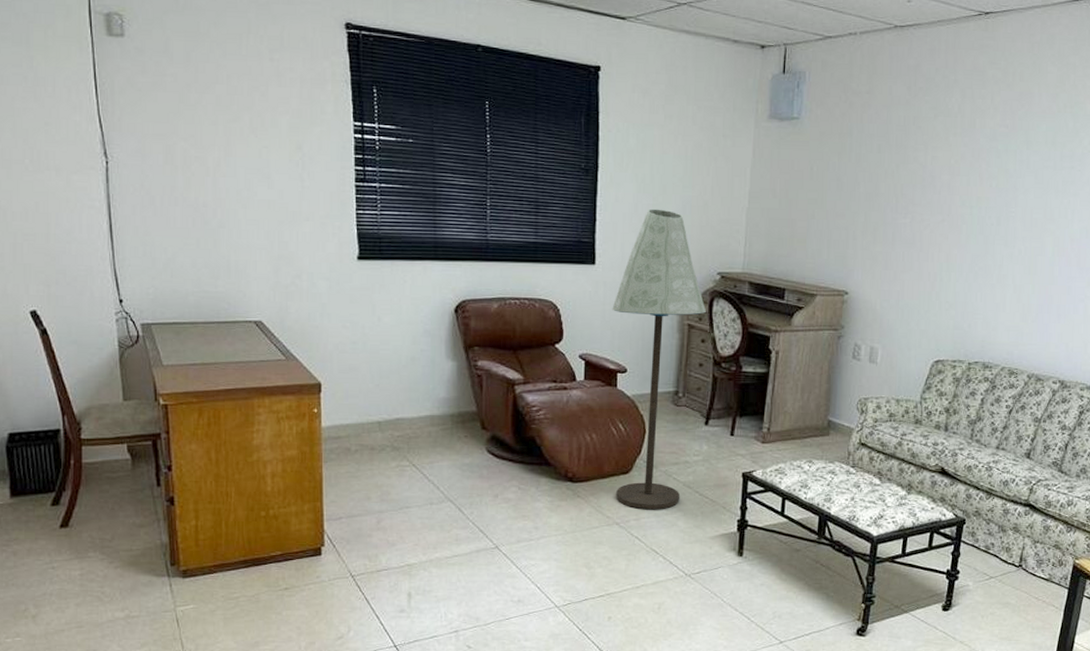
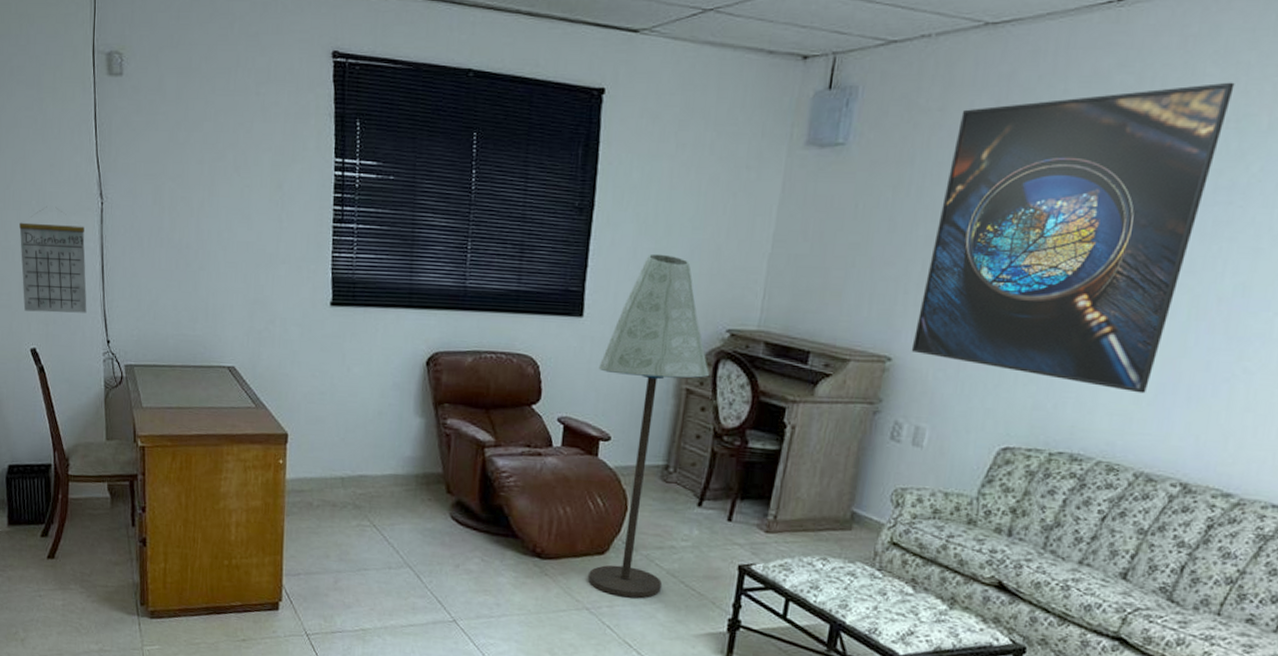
calendar: none [11,165,94,273] -> present [19,207,87,313]
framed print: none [862,78,1067,313] -> present [911,82,1235,394]

